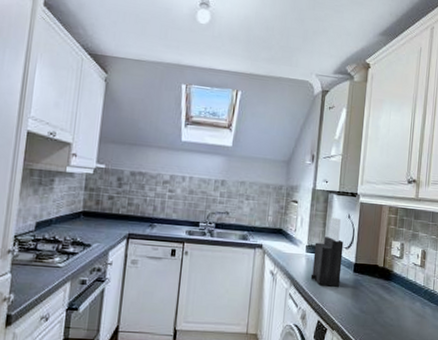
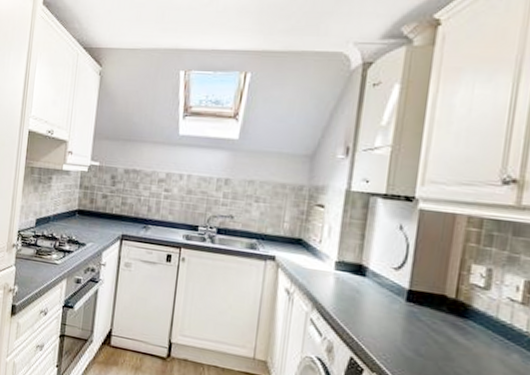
knife block: present [310,217,344,287] -> none [340,227,392,318]

